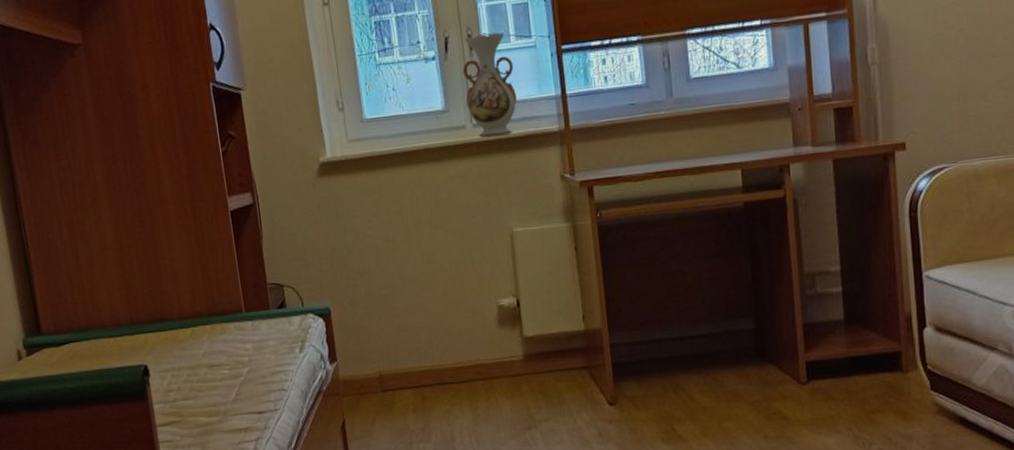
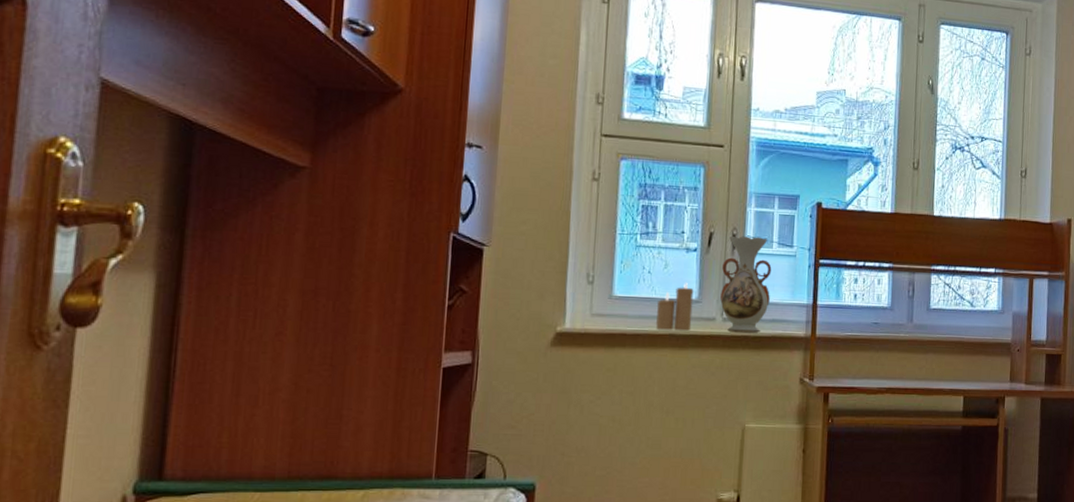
candle: none [406,93,444,147] -> present [655,282,694,332]

